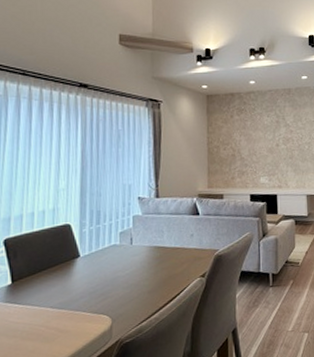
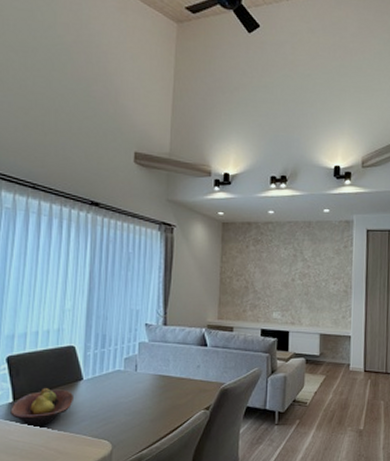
fruit bowl: none [9,267,71,307] -> present [10,388,73,427]

